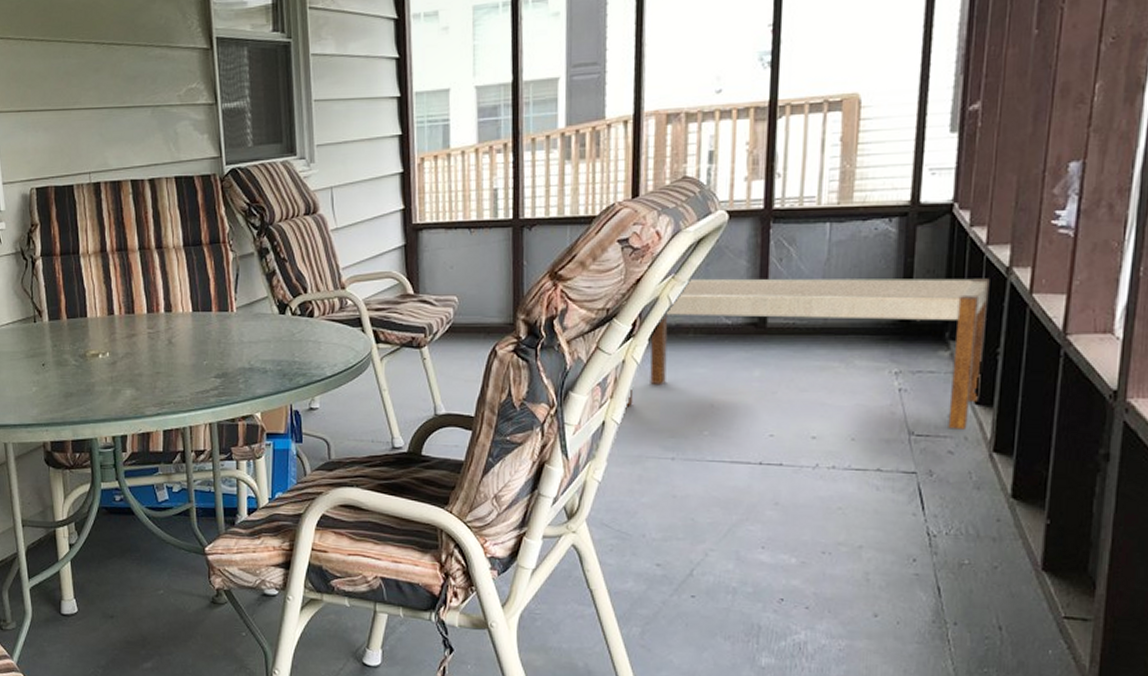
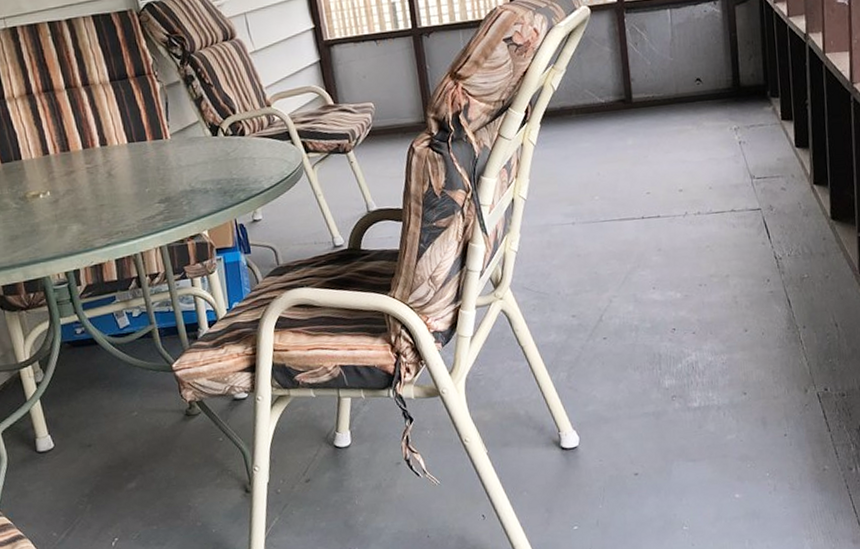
bench: present [627,278,990,430] -> none [530,44,798,184]

